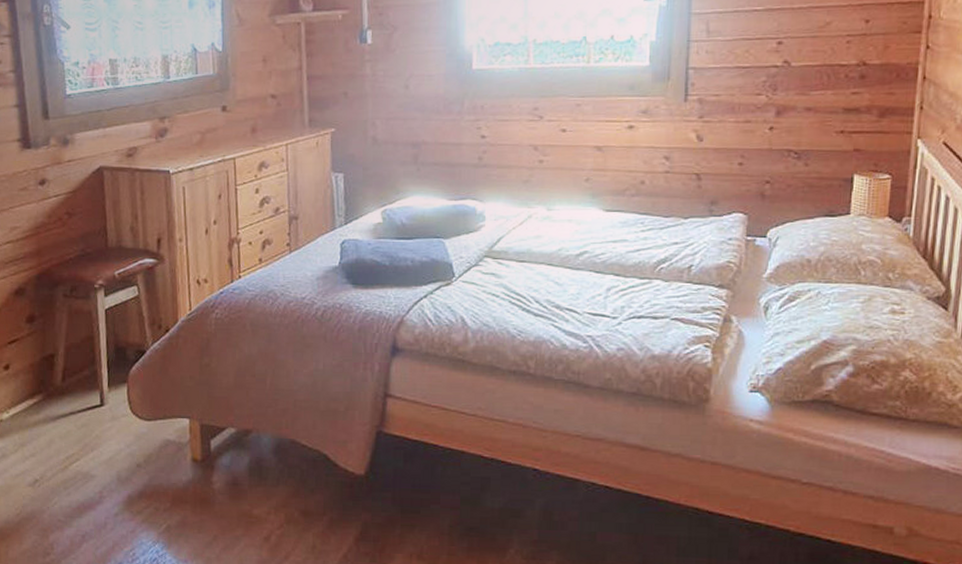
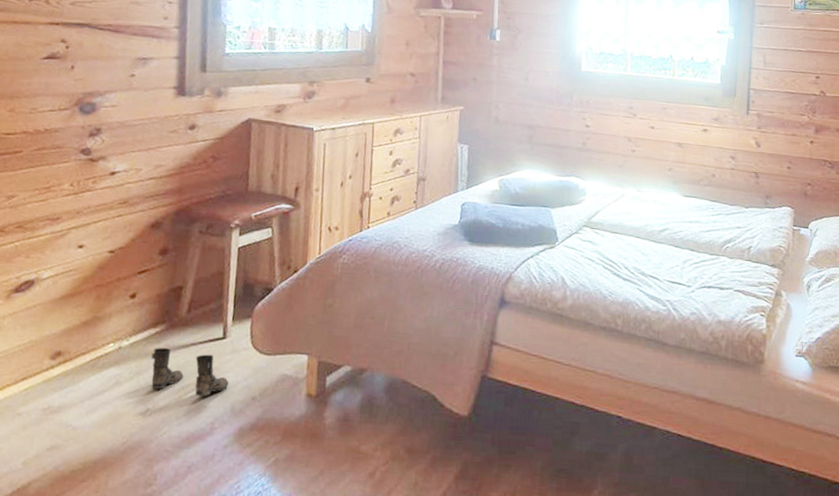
boots: none [32,419,112,466] -> present [151,348,229,397]

